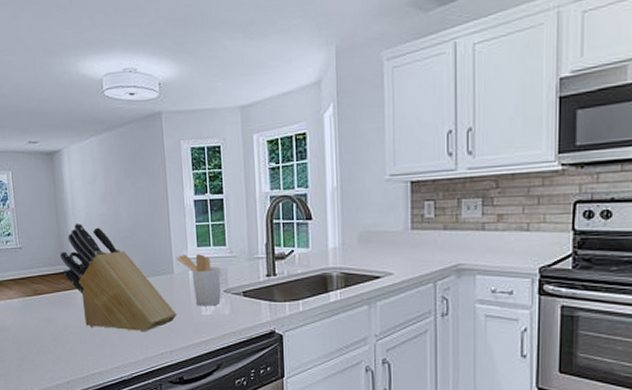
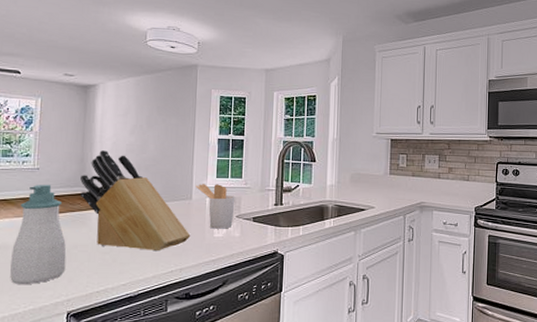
soap bottle: none [11,263,61,366] -> present [10,184,67,284]

